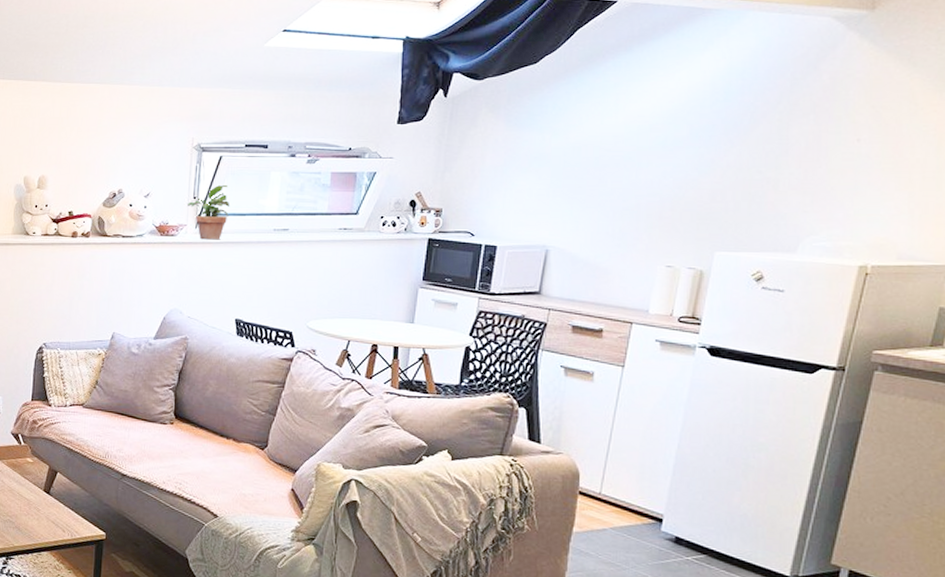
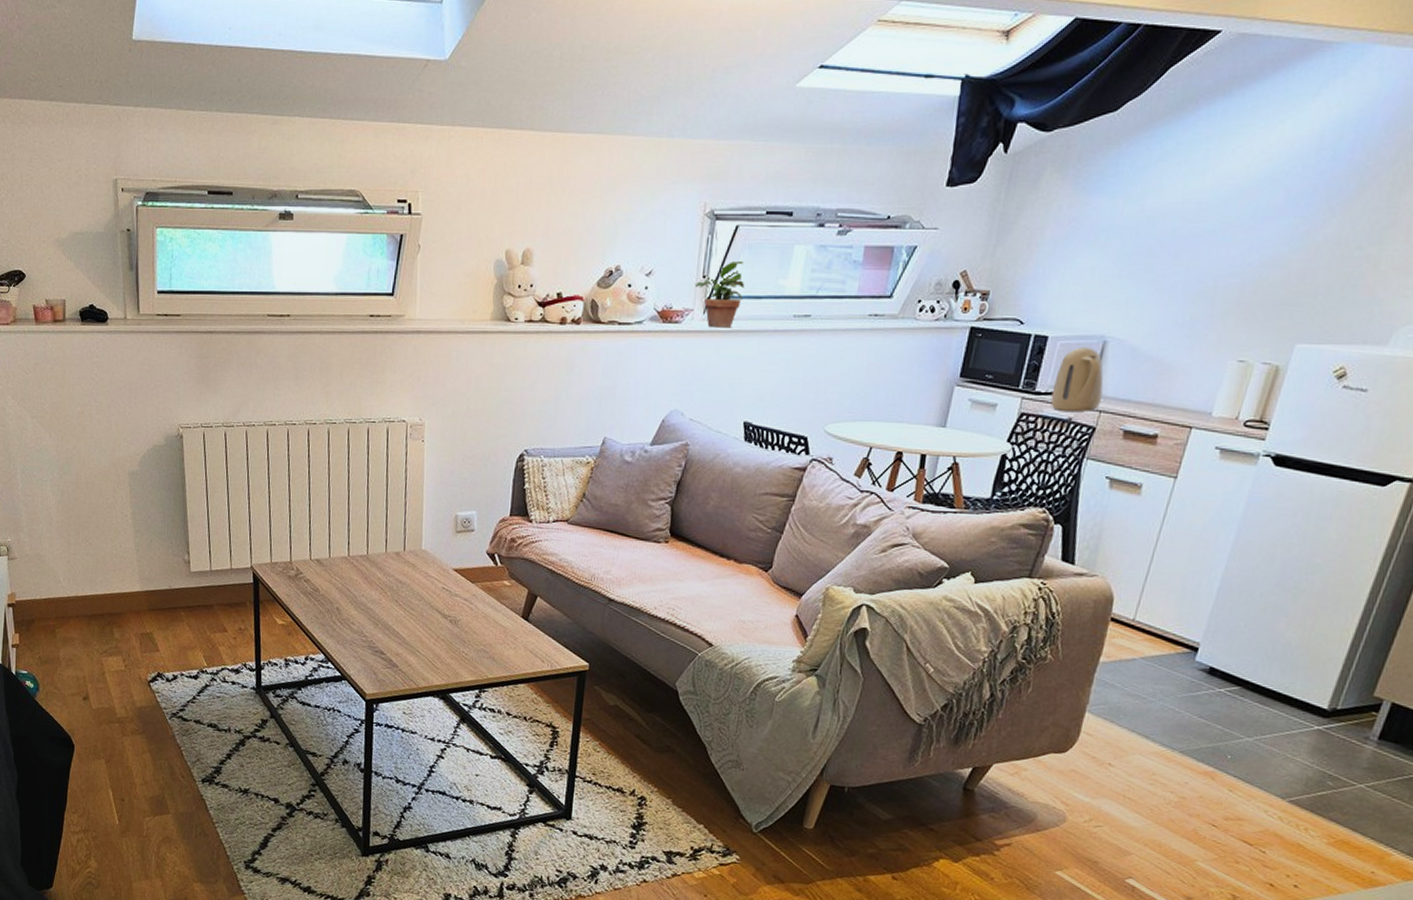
kettle: none [504,254,550,310] -> present [1050,346,1104,412]

